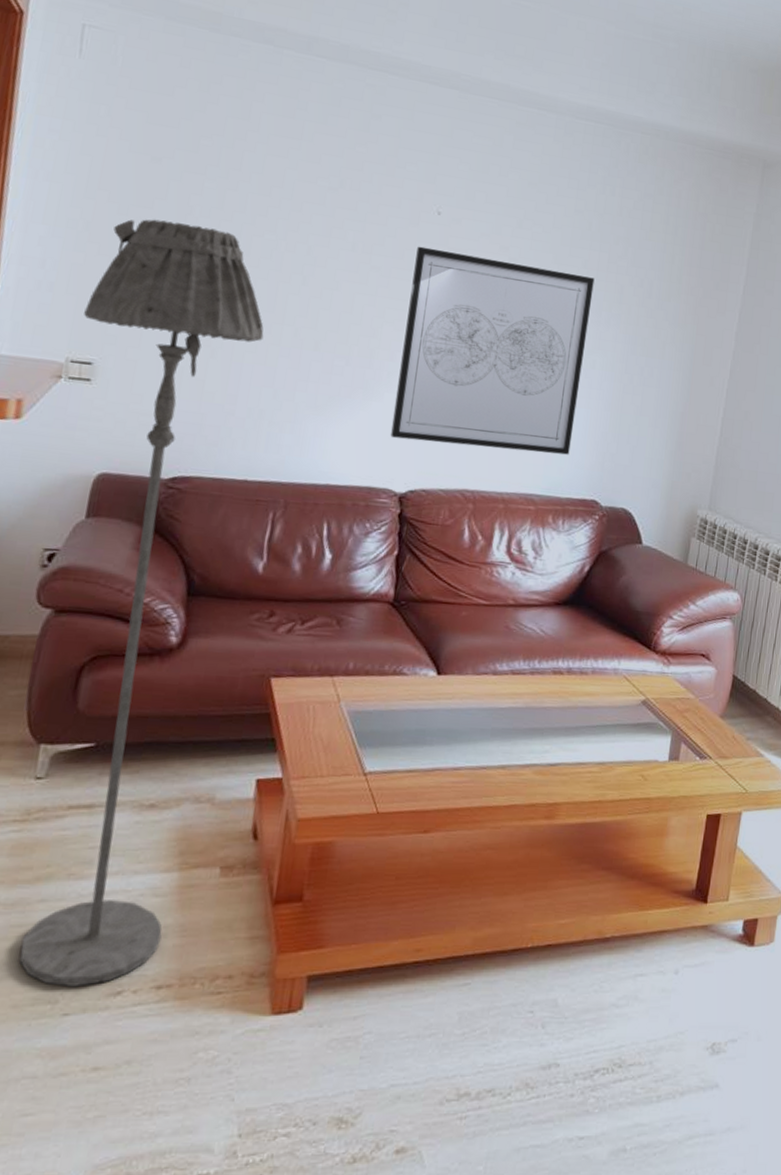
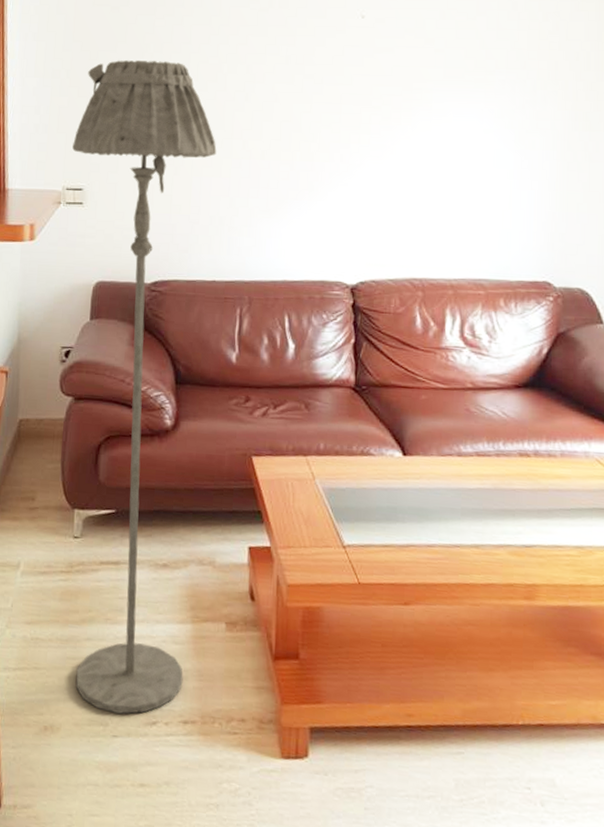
wall art: present [390,246,595,455] -> none [337,51,526,238]

